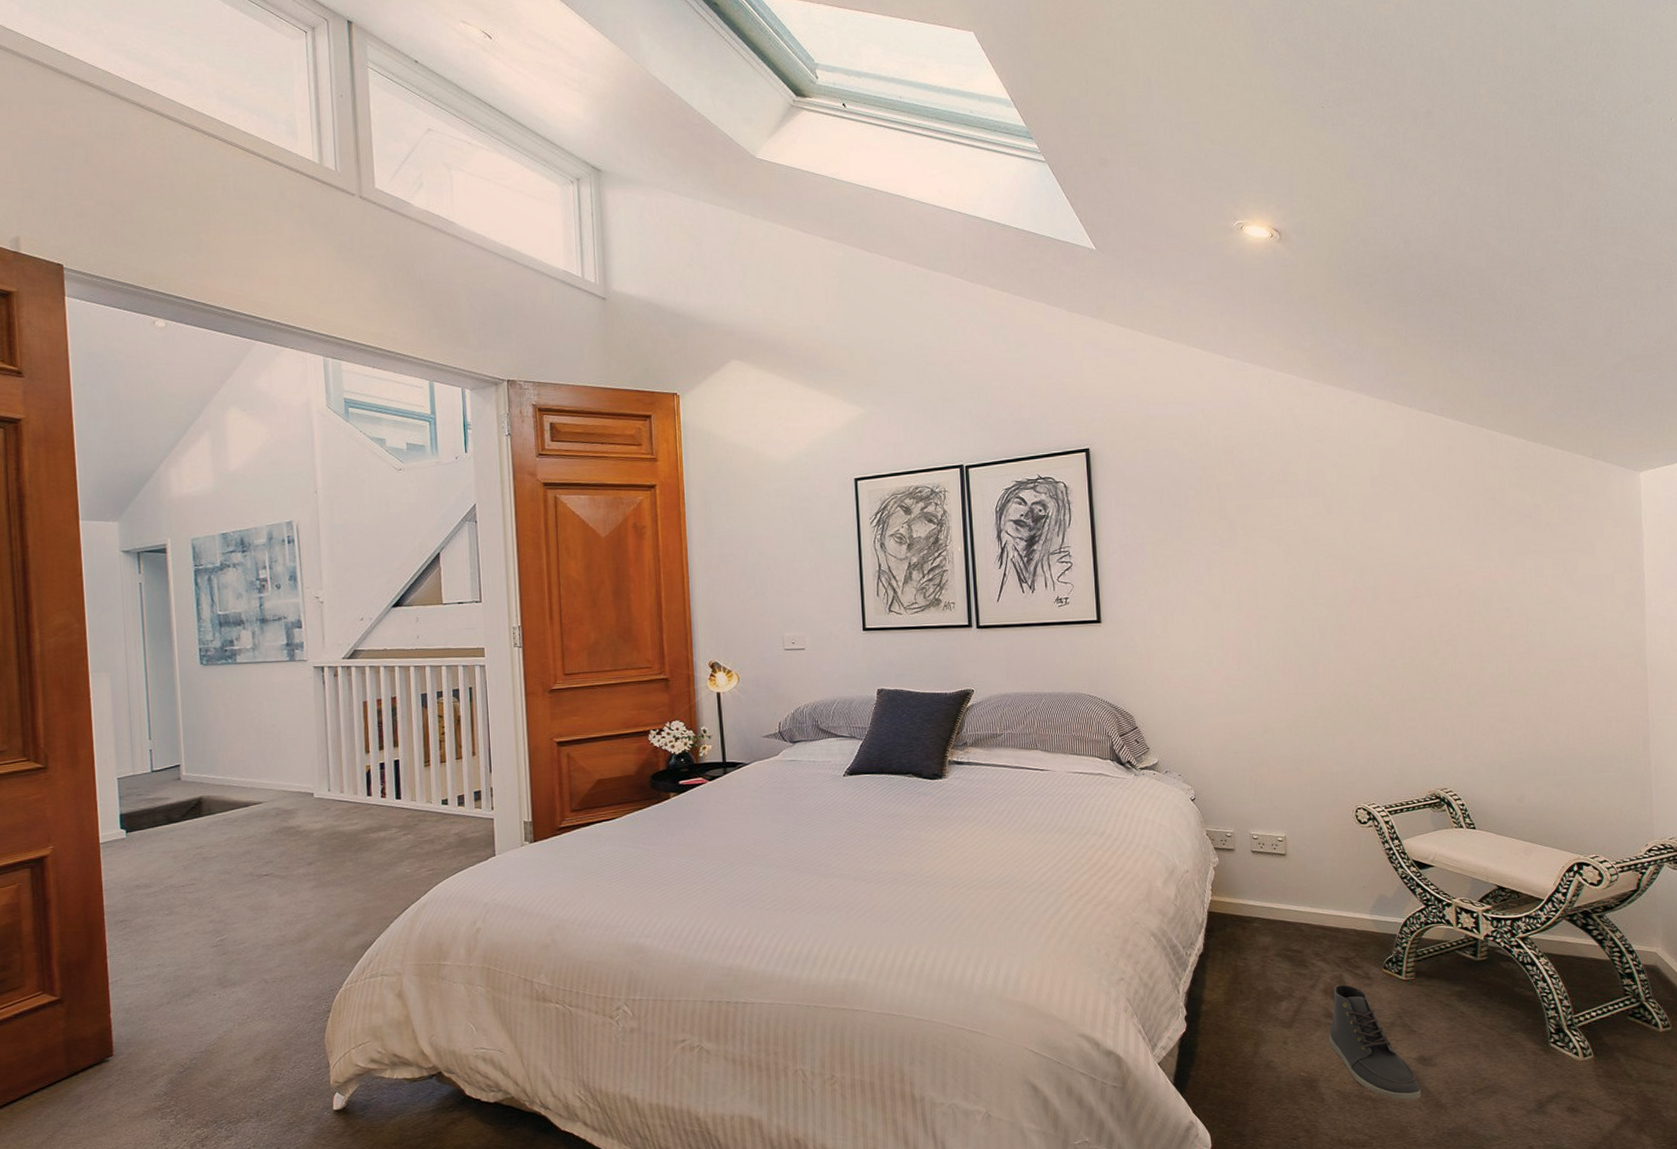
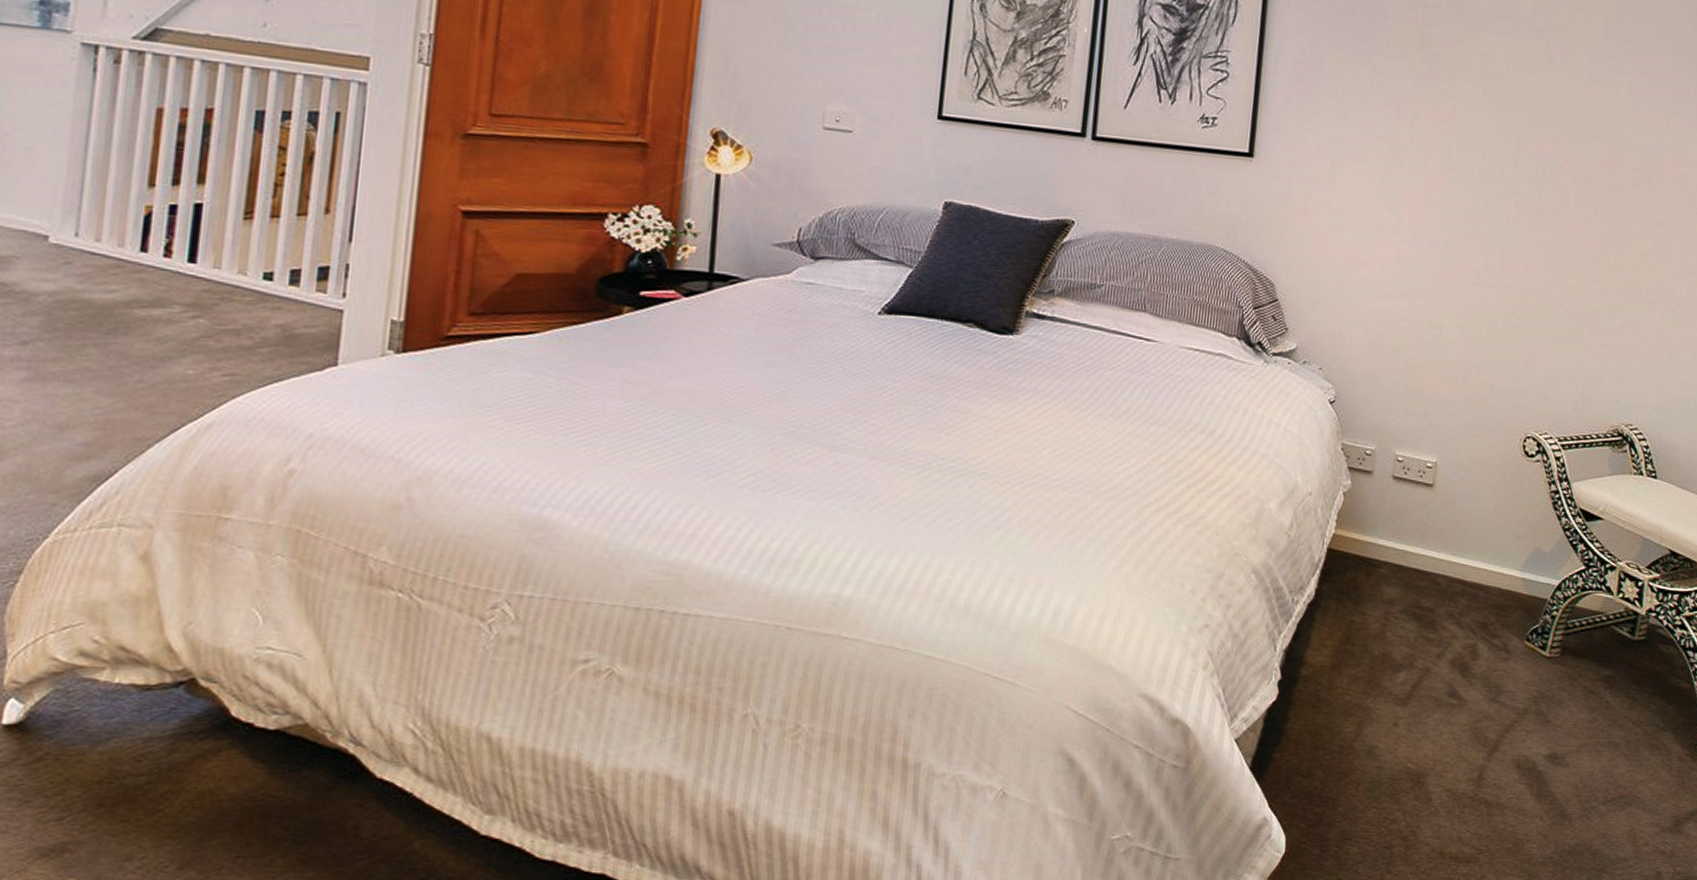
sneaker: present [1329,984,1422,1101] -> none [1448,655,1546,807]

